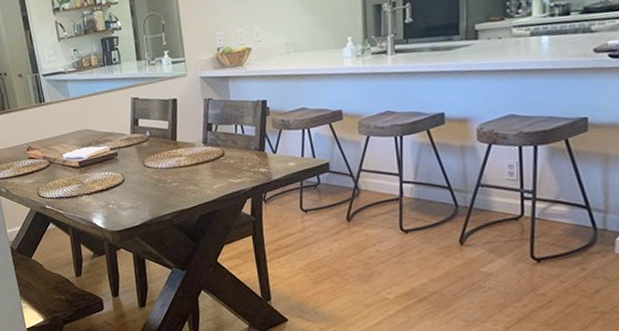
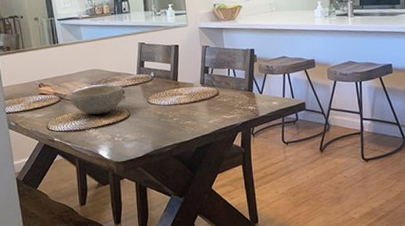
bowl: none [59,146,118,180] -> present [69,84,124,115]

